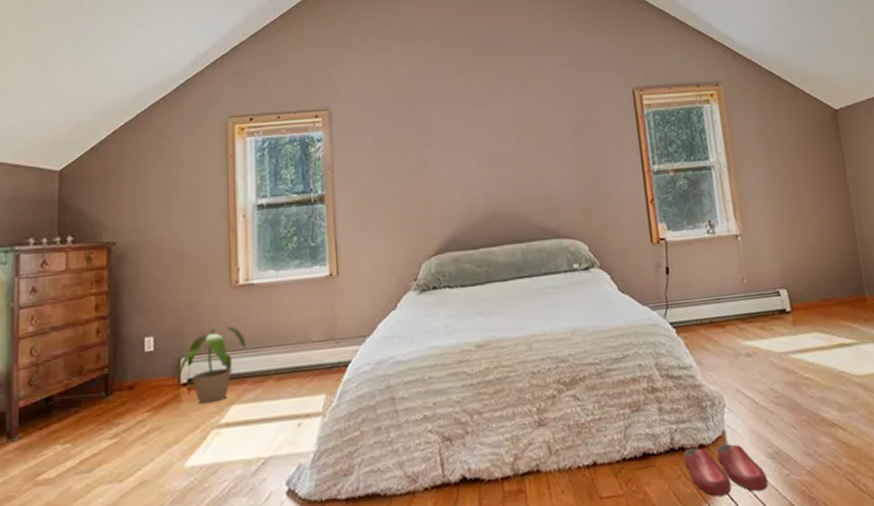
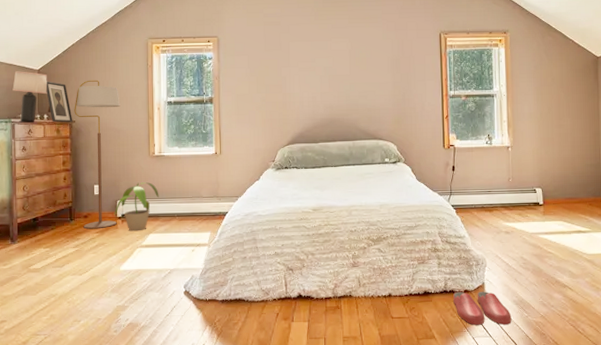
table lamp: none [18,174,73,252] -> present [12,71,47,124]
picture frame: none [71,186,113,247] -> present [46,81,73,123]
floor lamp: none [114,180,186,408] -> present [74,80,120,229]

